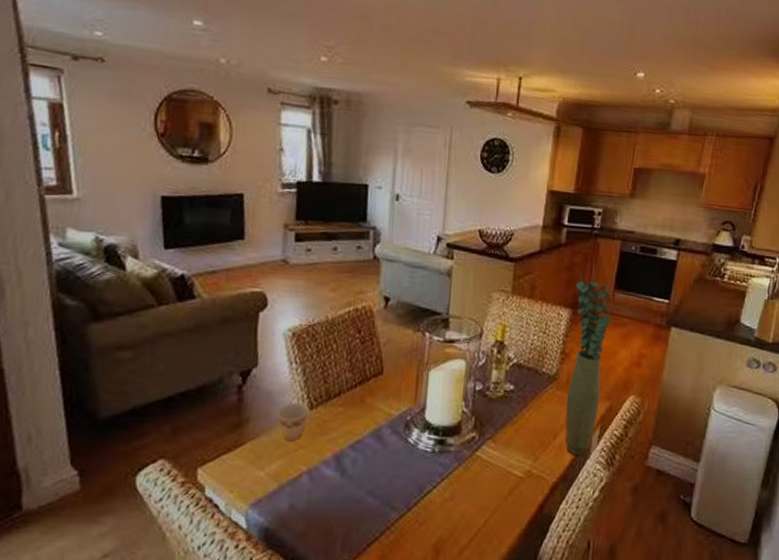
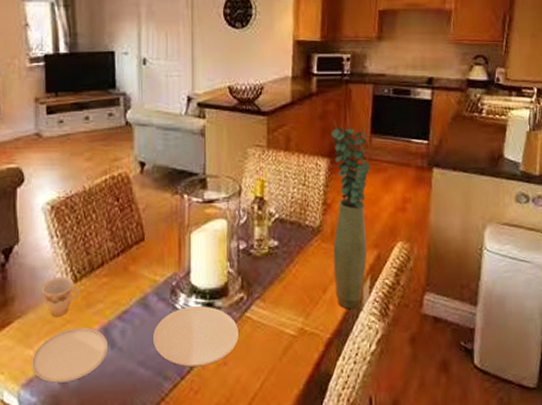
plate: none [261,453,339,505] -> present [32,327,108,383]
plate: none [383,442,468,500] -> present [153,306,239,368]

